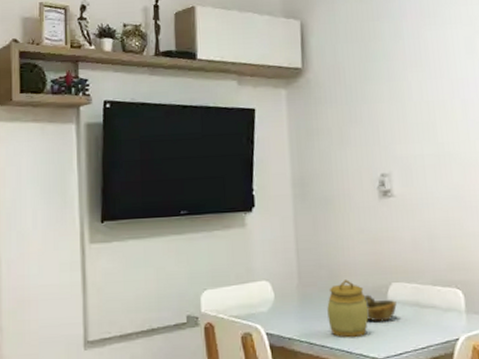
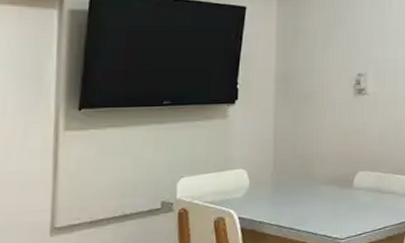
jar: present [327,280,369,338] -> none [298,168,335,221]
decorative bowl: present [363,294,397,322] -> none [332,181,361,207]

